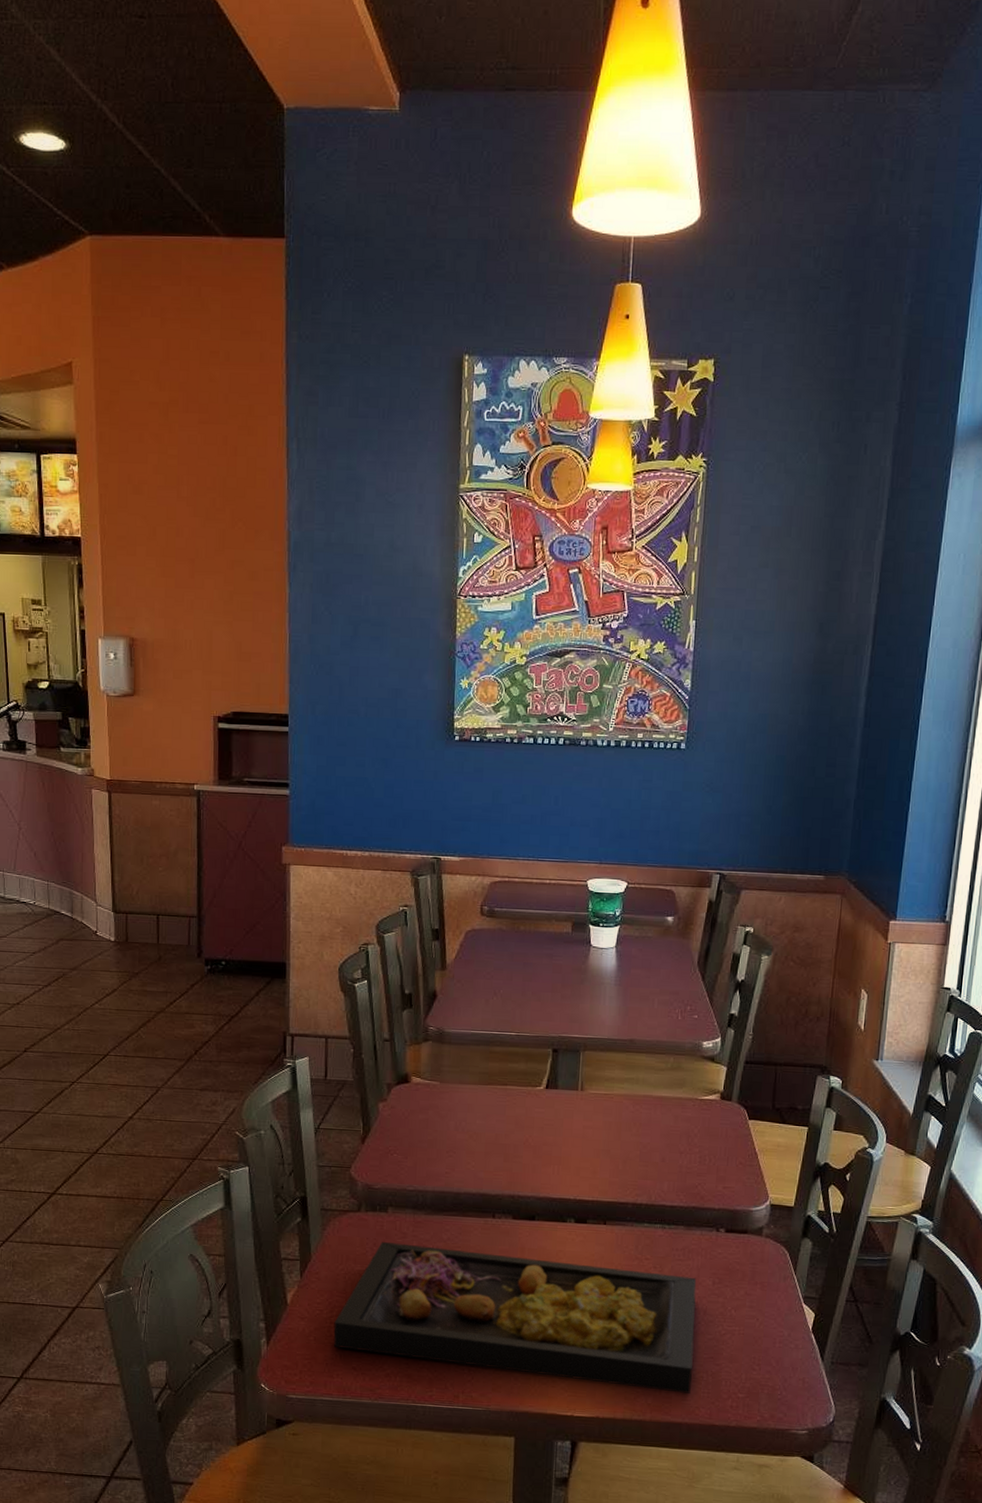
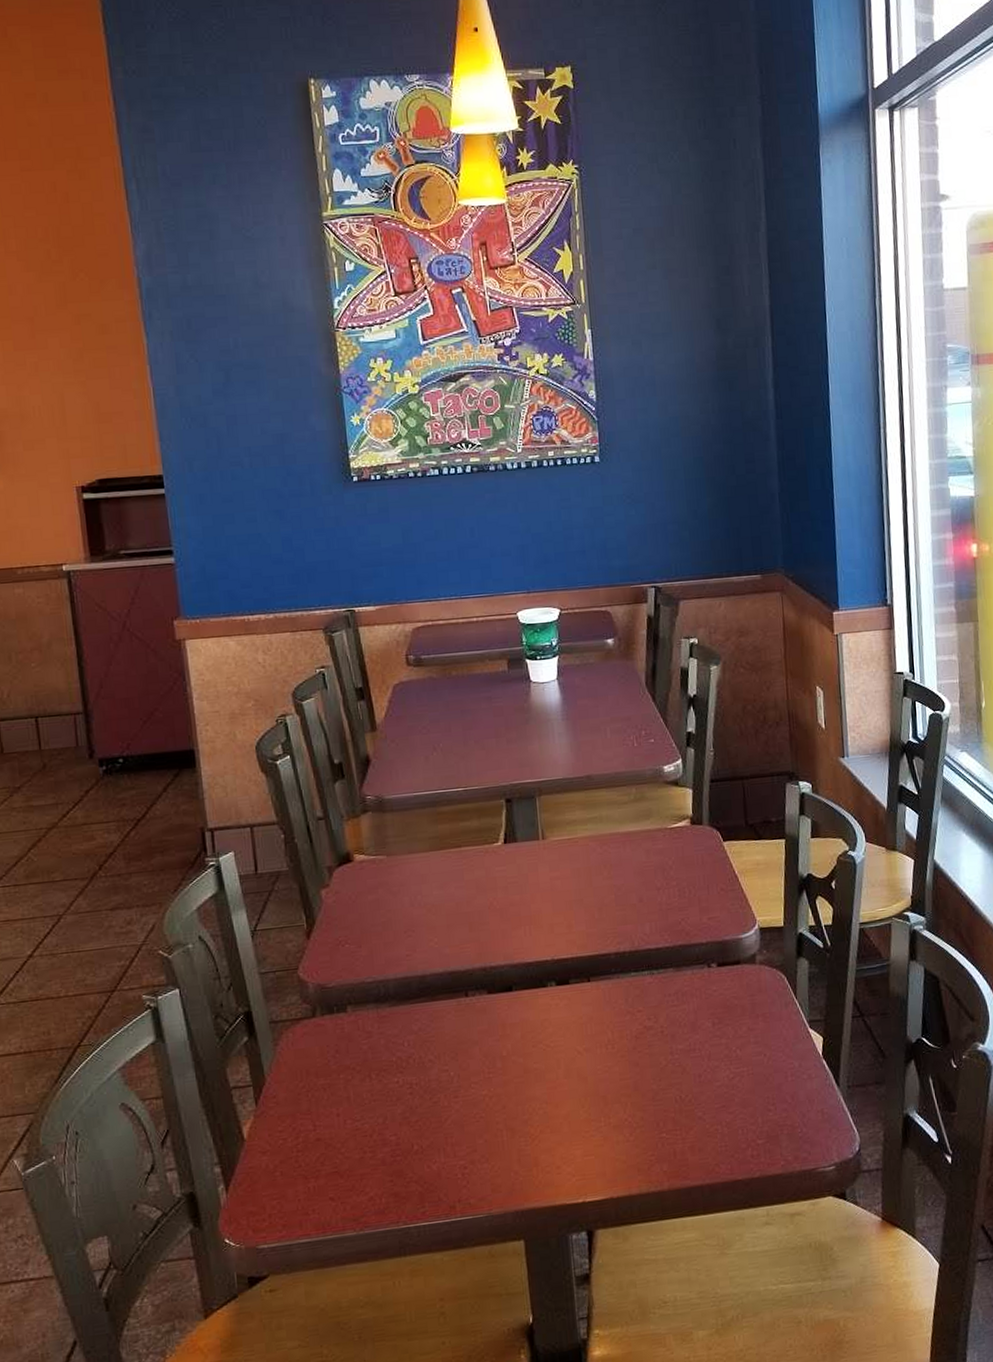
food tray: present [333,1241,697,1394] -> none [301,1022,707,1179]

